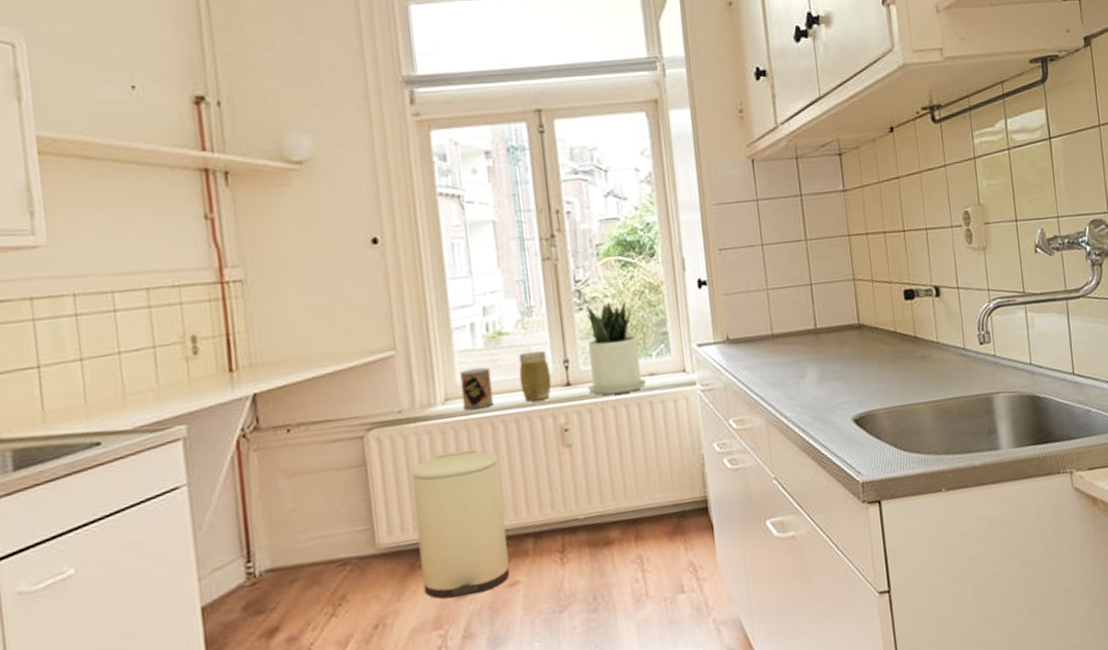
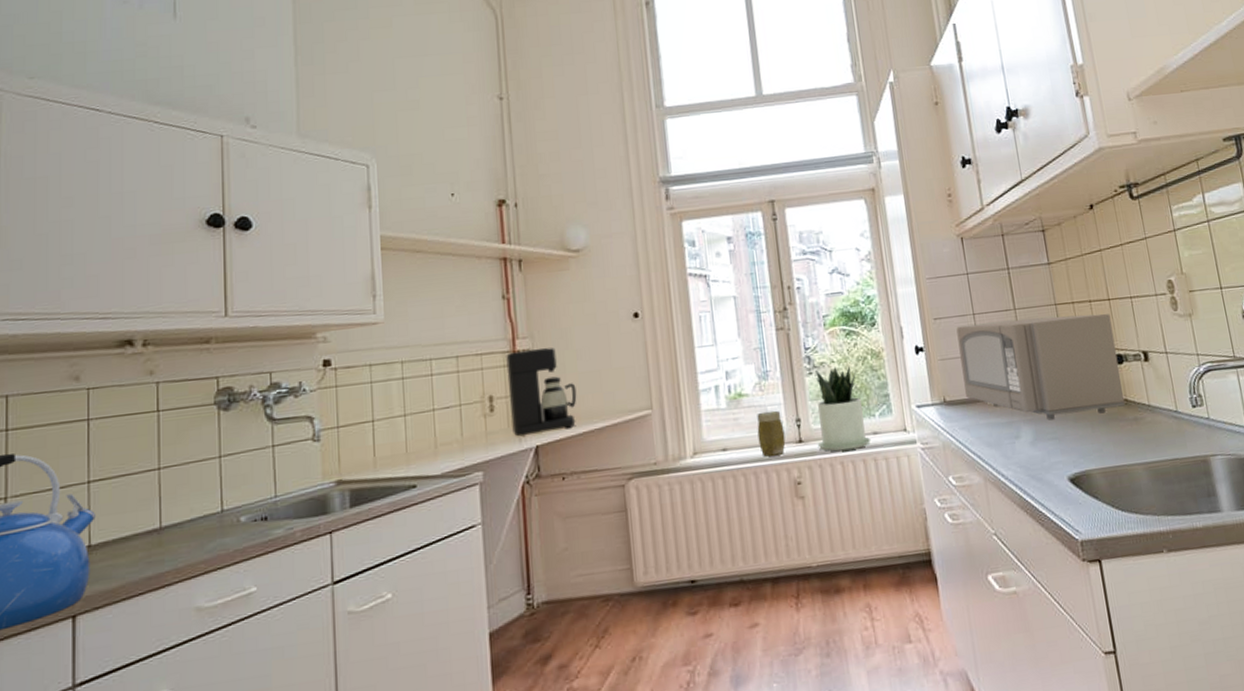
coffee maker: none [211,278,303,384] -> present [506,347,577,437]
pedal bin: present [411,449,510,600] -> none [664,499,750,637]
tin can: present [459,367,494,411] -> none [705,425,736,464]
microwave: none [743,246,914,359] -> present [956,313,1126,421]

